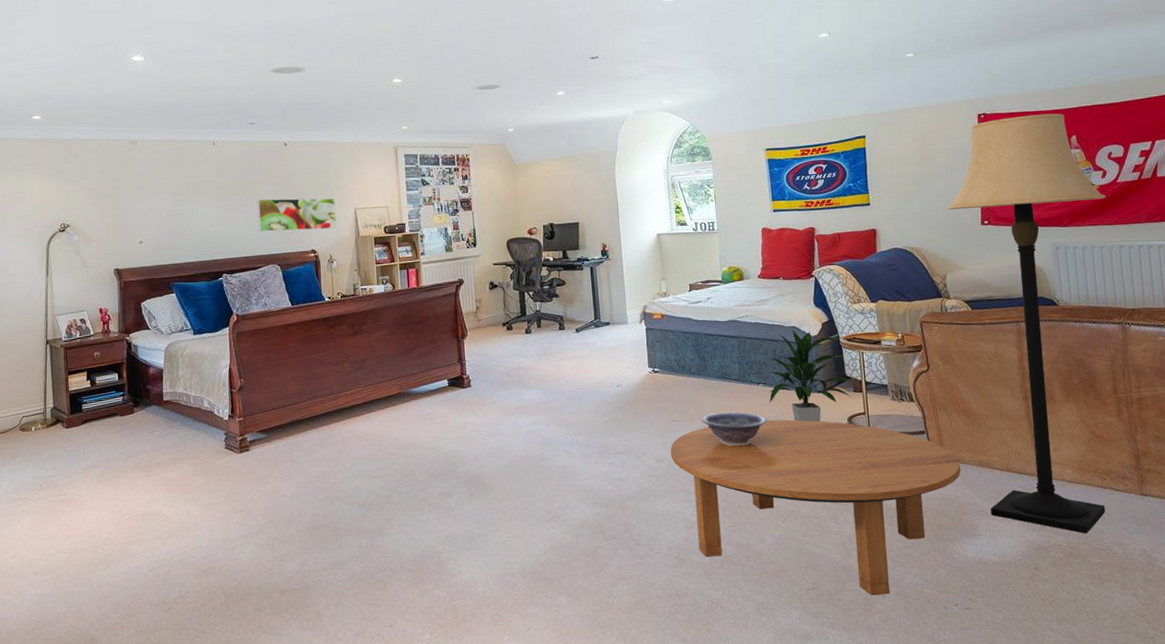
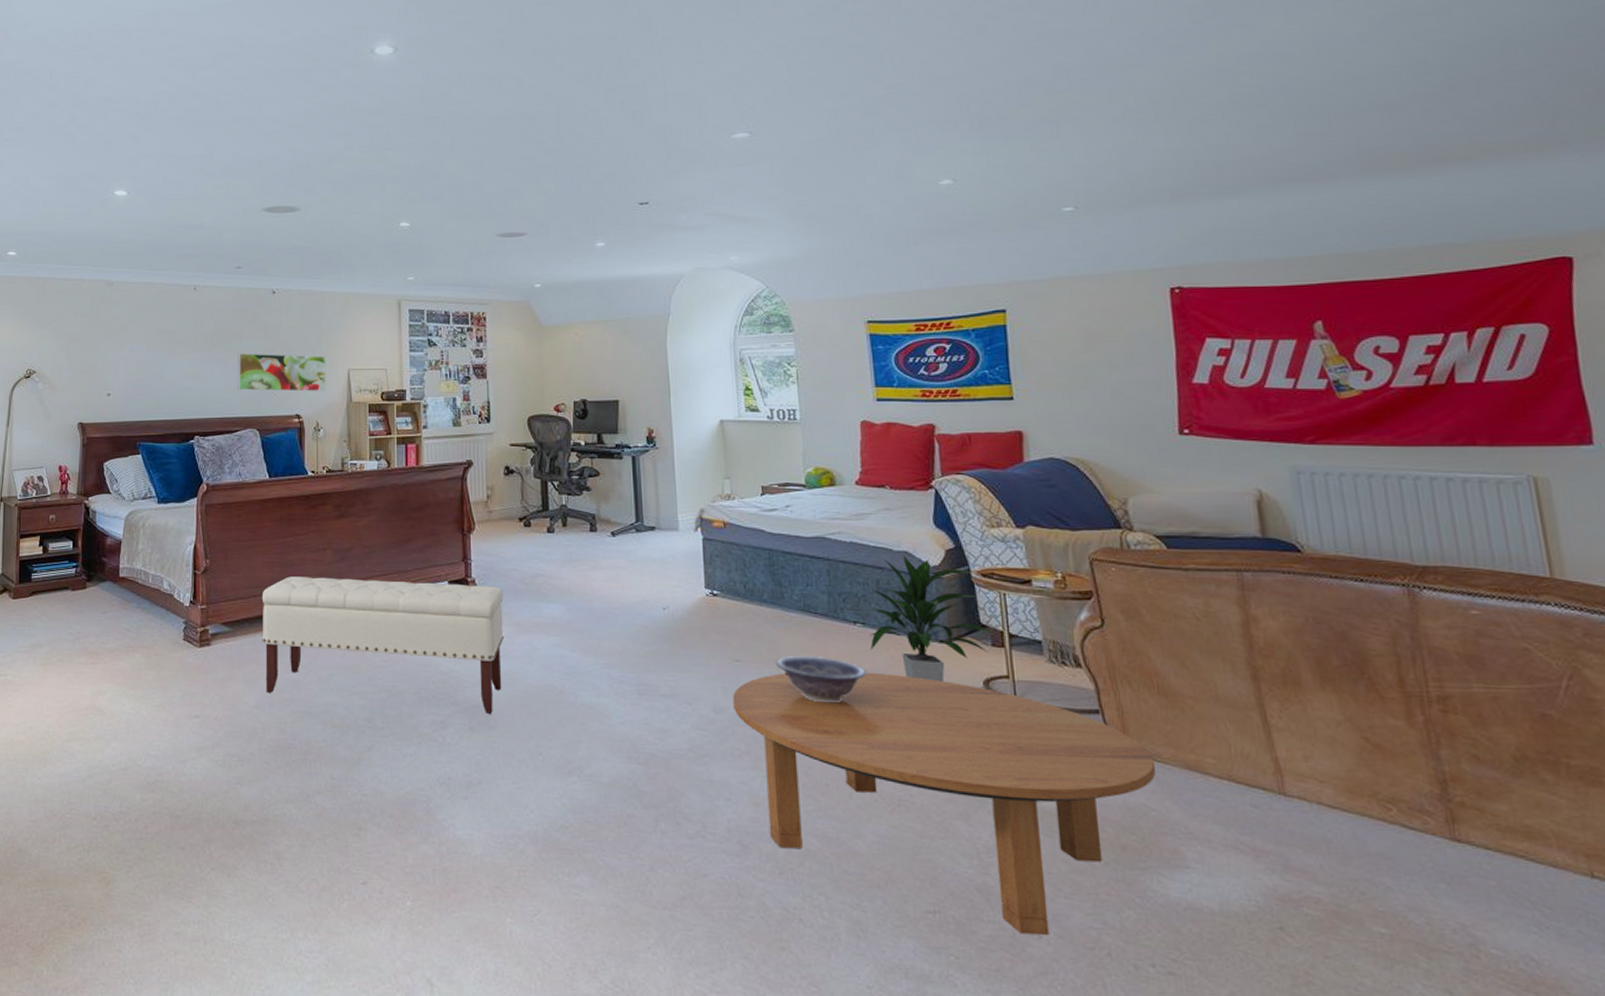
bench: none [291,380,494,486] -> present [262,577,504,715]
lamp: present [947,113,1106,534] -> none [1127,290,1393,888]

